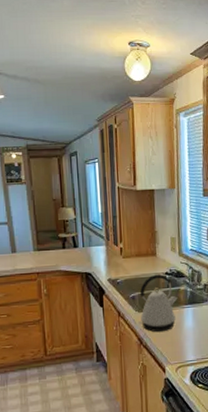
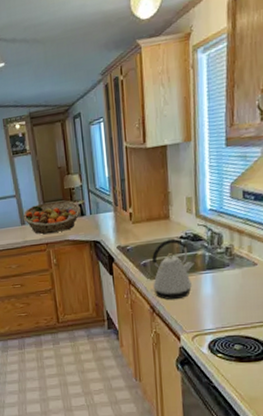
fruit basket: none [14,231,74,263] -> present [23,200,81,234]

